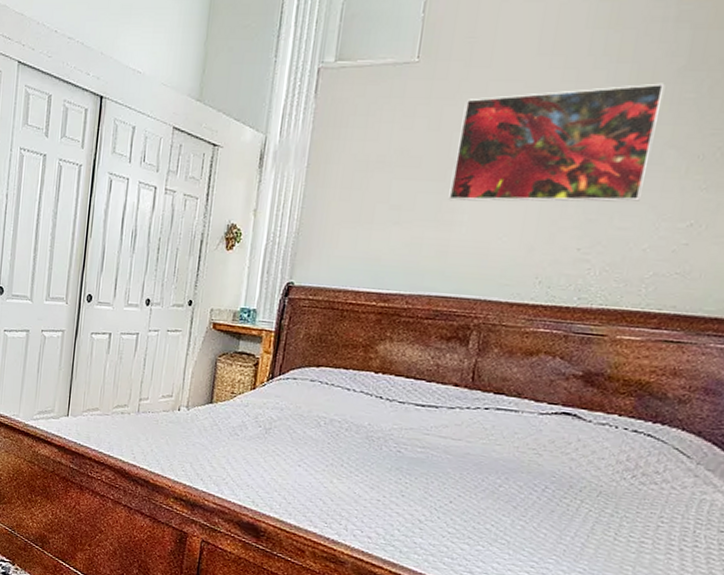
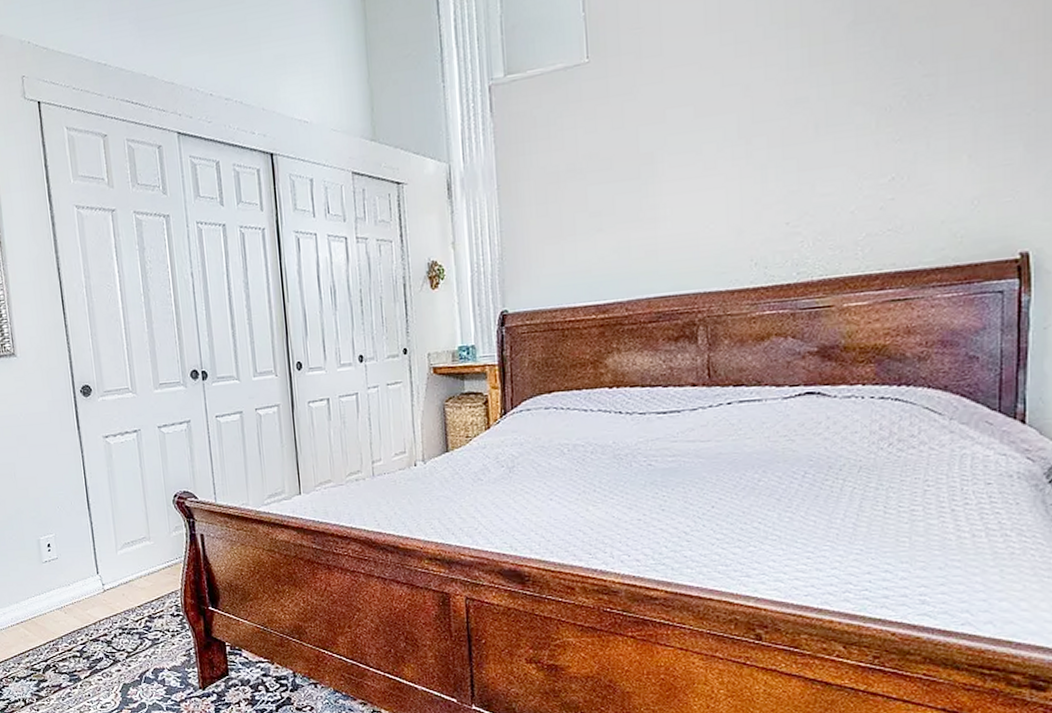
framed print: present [448,83,666,202] -> none [644,41,839,198]

